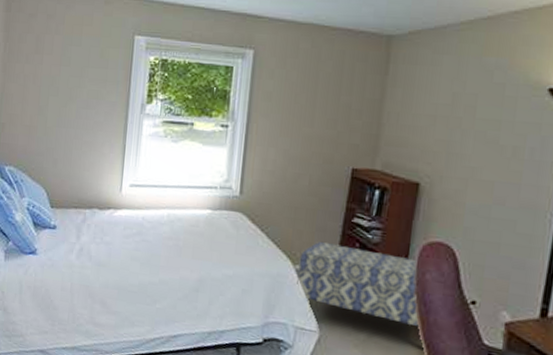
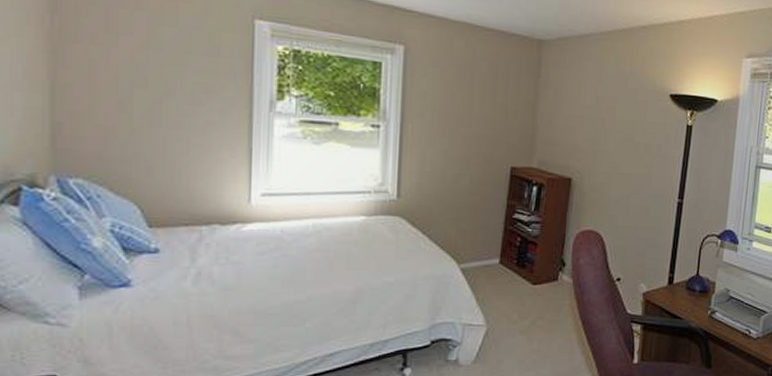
bench: present [297,241,421,328] -> none [462,238,578,307]

